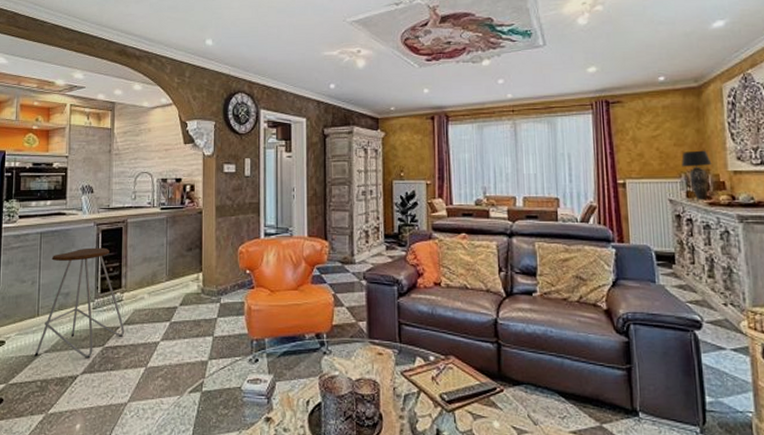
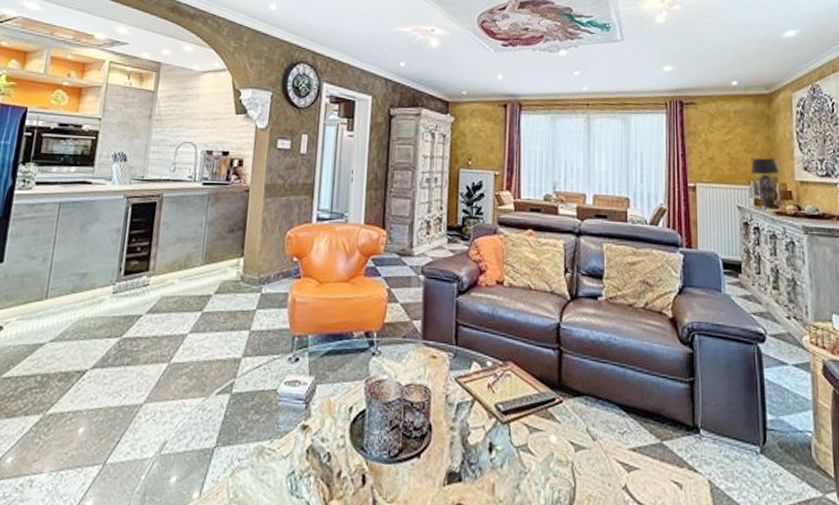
bar stool: present [34,247,125,359] -> none [37,223,148,351]

